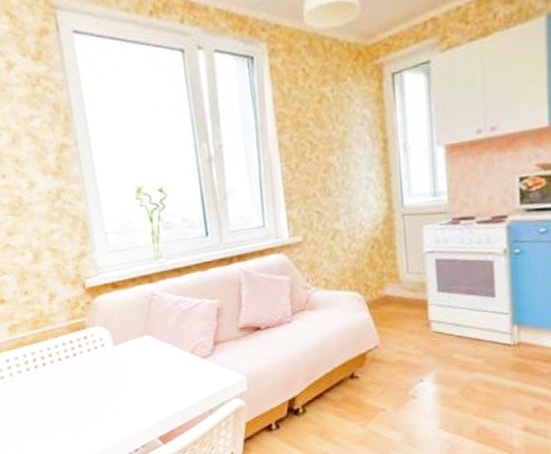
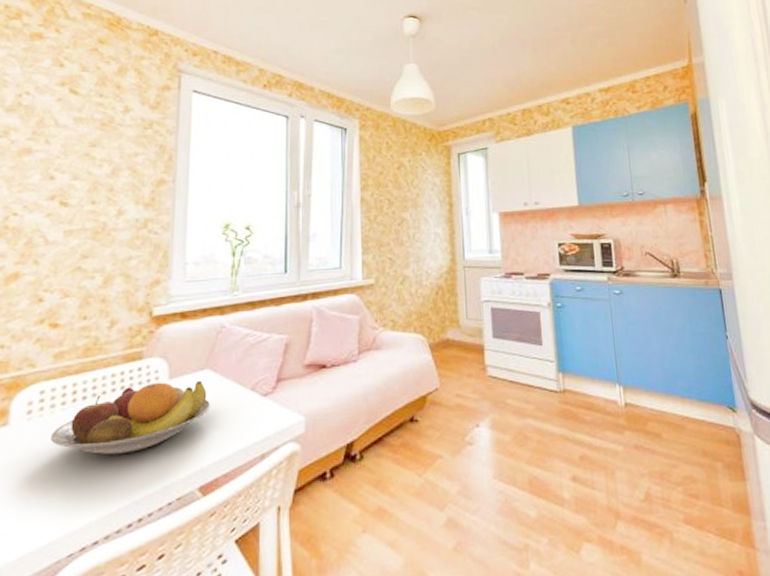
fruit bowl: none [25,346,157,412] -> present [51,380,211,455]

